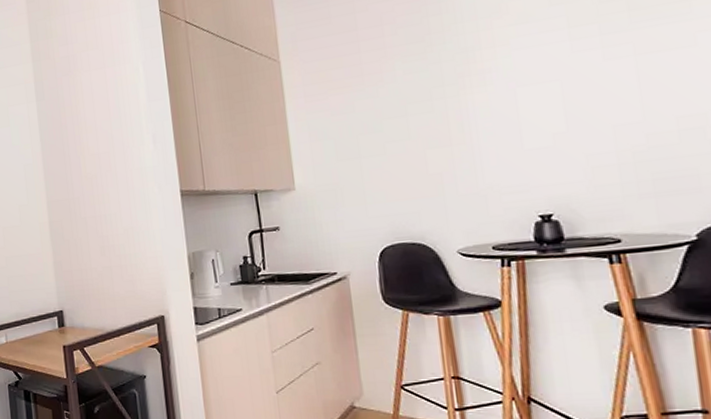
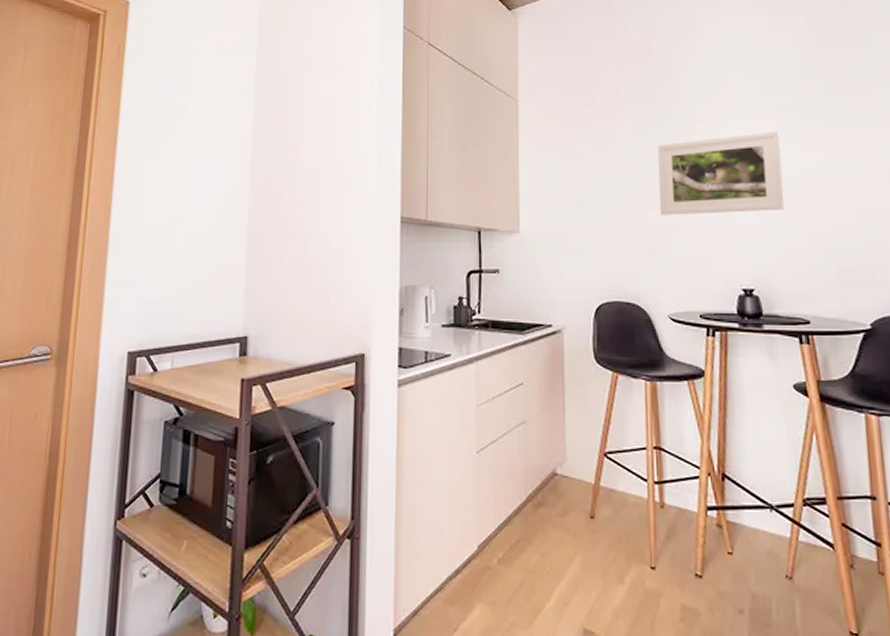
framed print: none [432,42,585,152] -> present [658,131,785,215]

